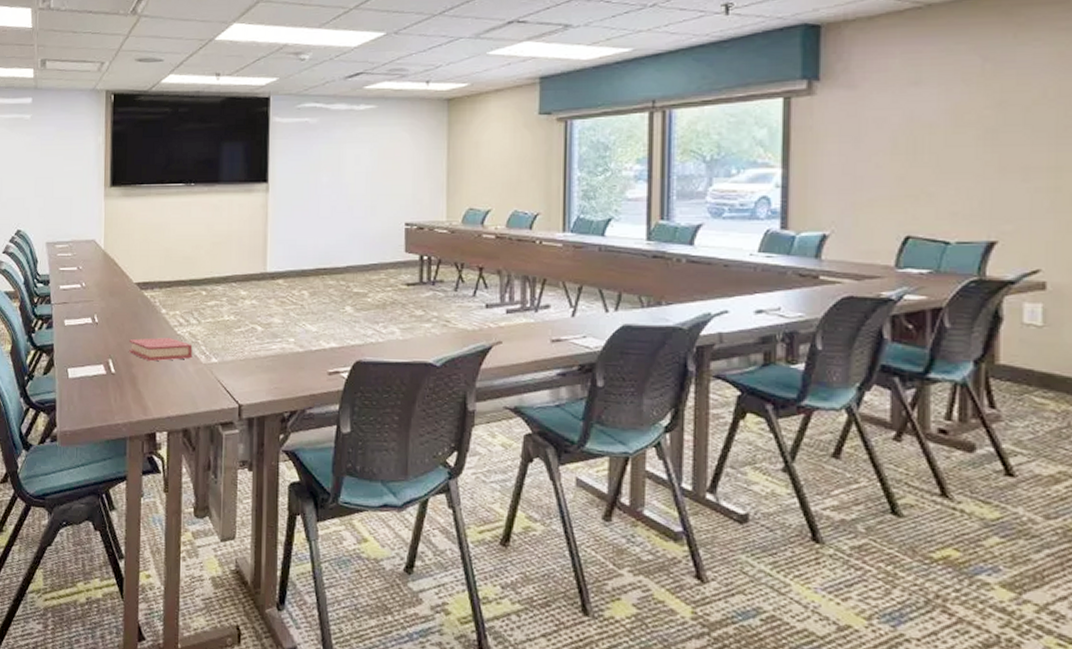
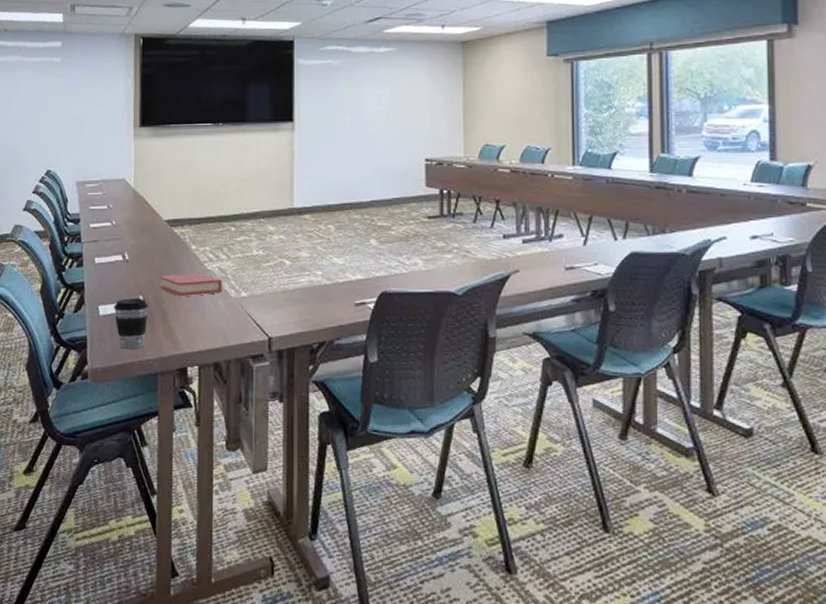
coffee cup: none [83,362,118,414] -> present [114,299,148,350]

